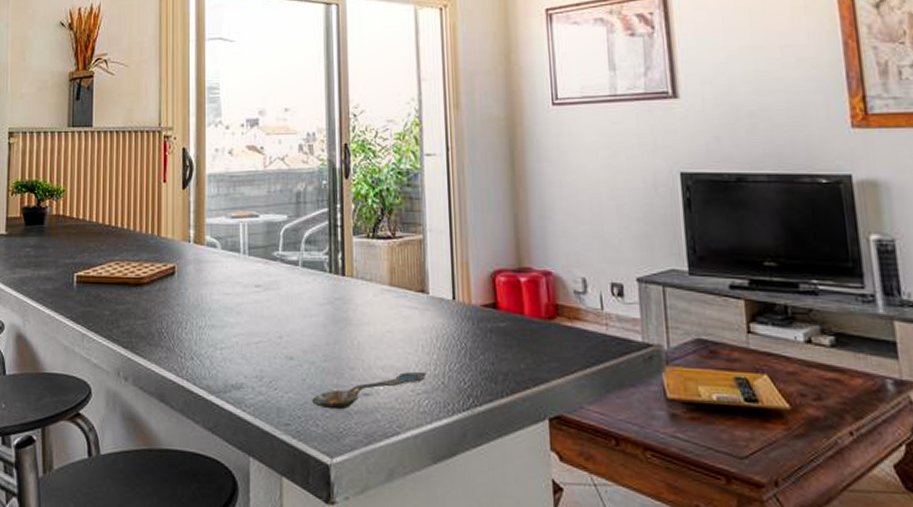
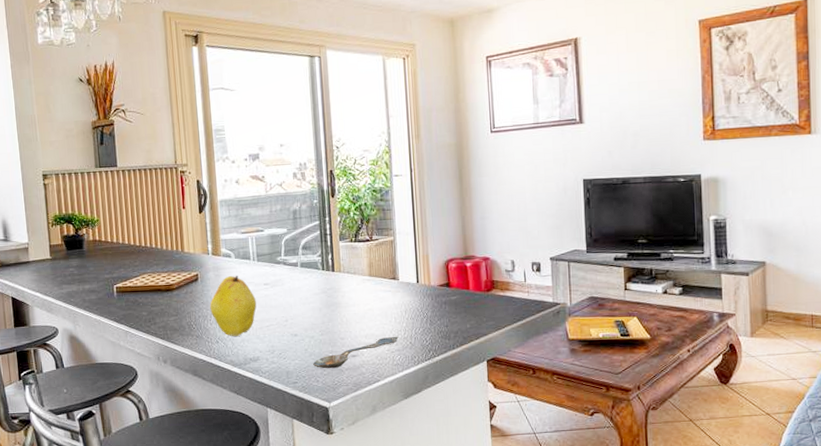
fruit: none [186,272,244,353] -> present [210,276,257,336]

